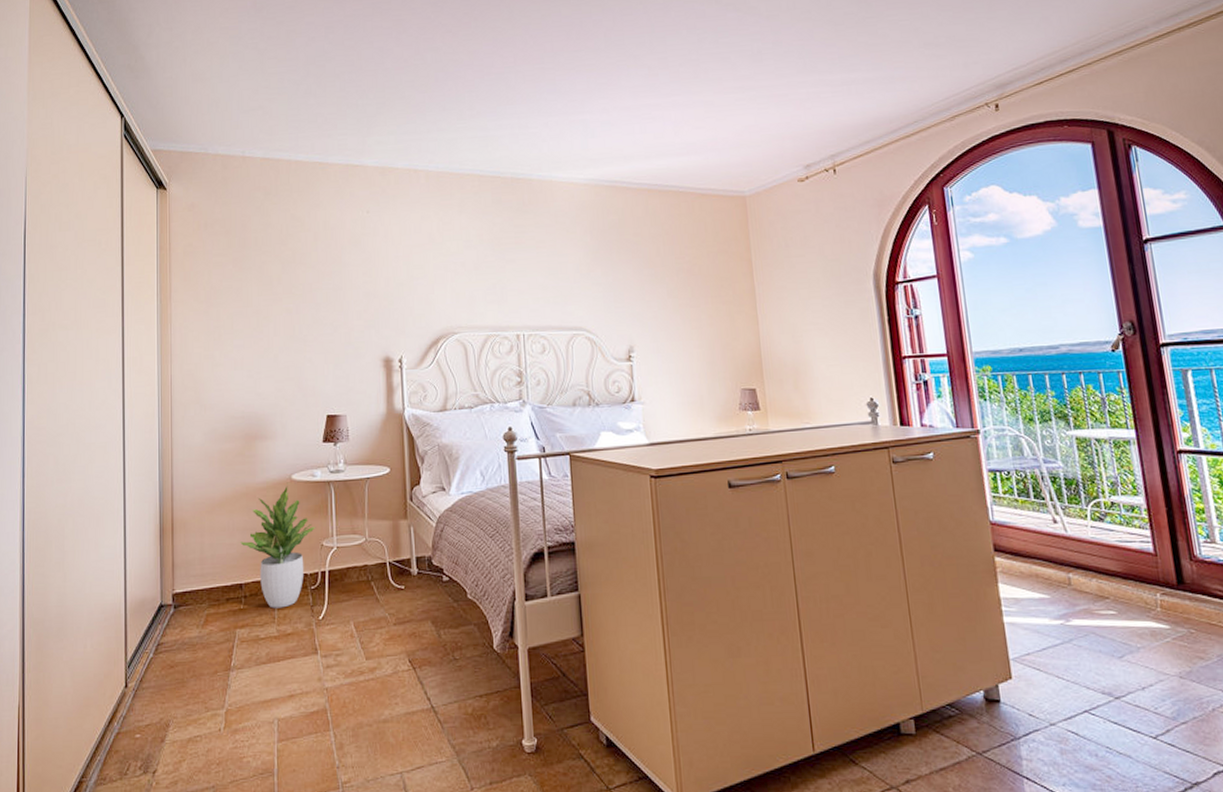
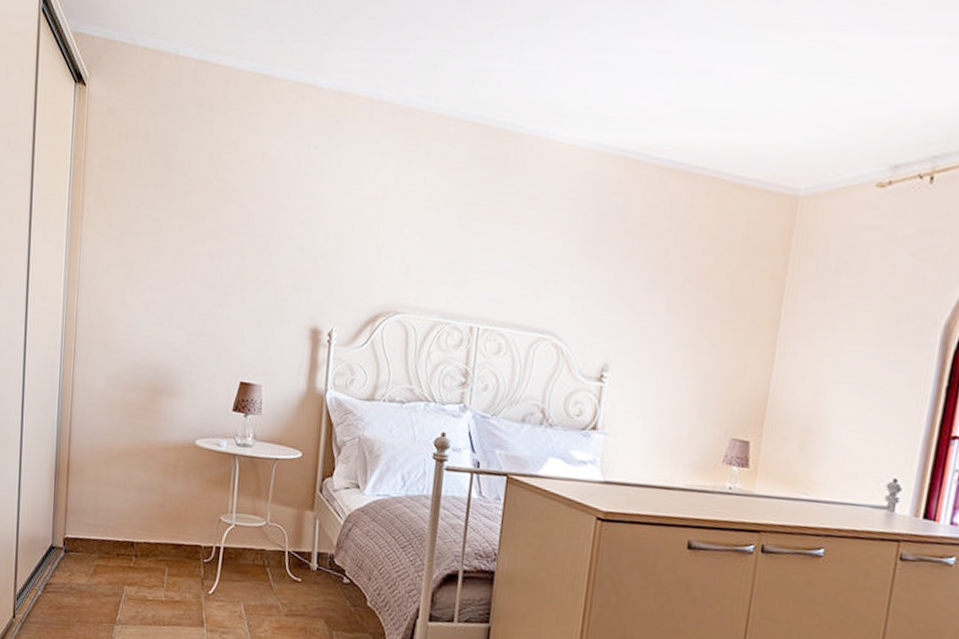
potted plant: present [240,486,316,609] -> none [135,450,216,575]

